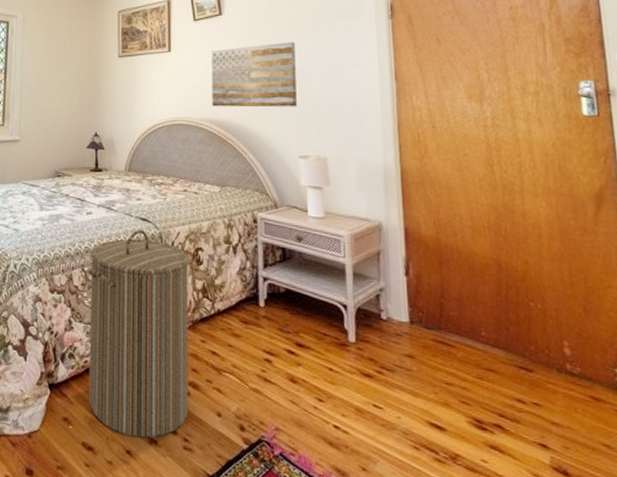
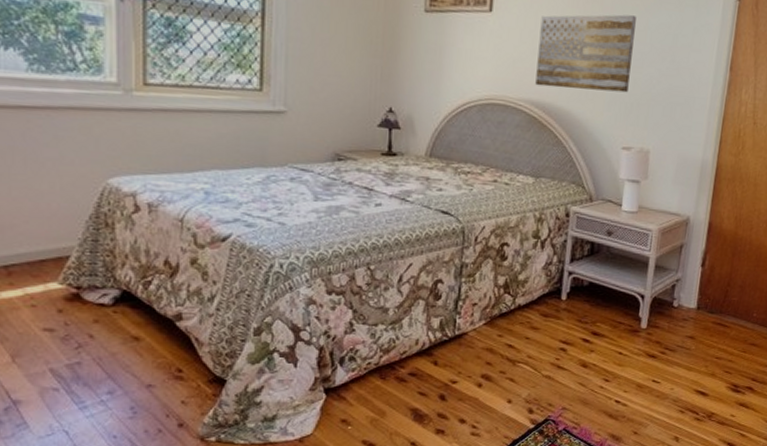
laundry hamper: present [88,229,189,439] -> none [371,223,493,430]

